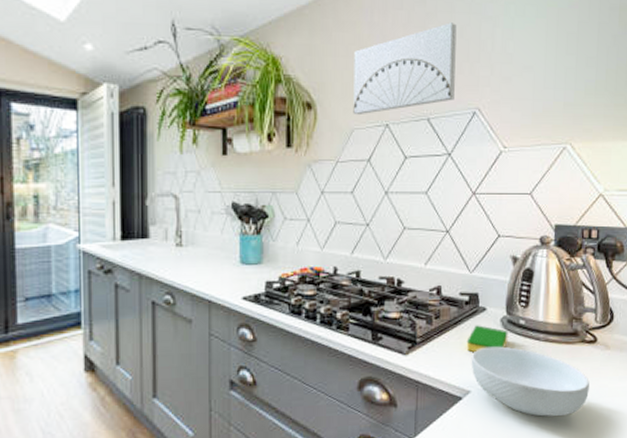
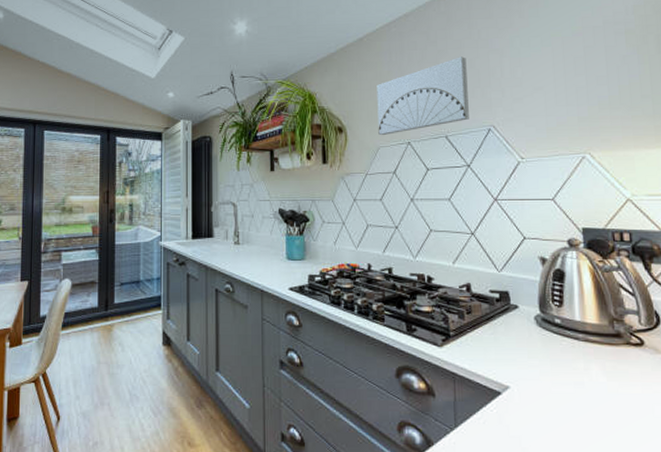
dish sponge: present [466,325,508,353] -> none [500,322,544,349]
cereal bowl: present [471,346,589,417] -> none [507,344,642,420]

